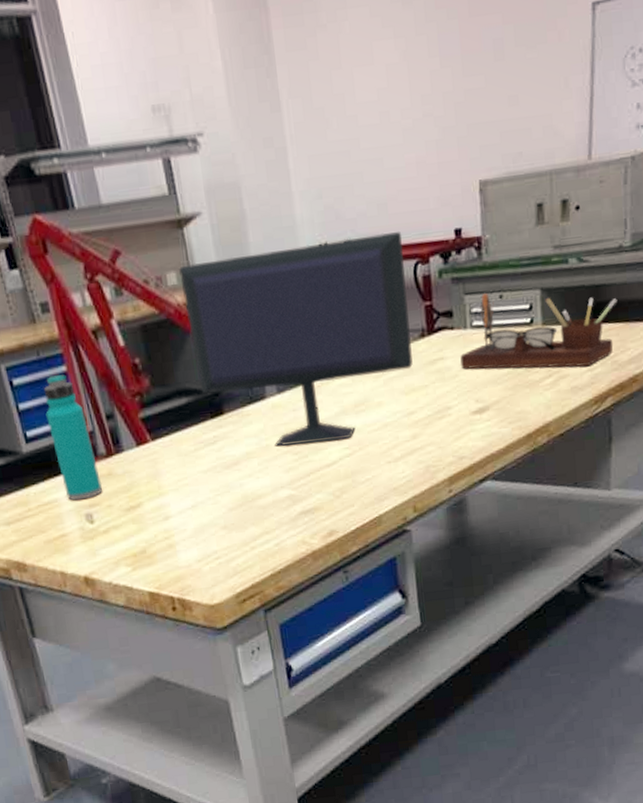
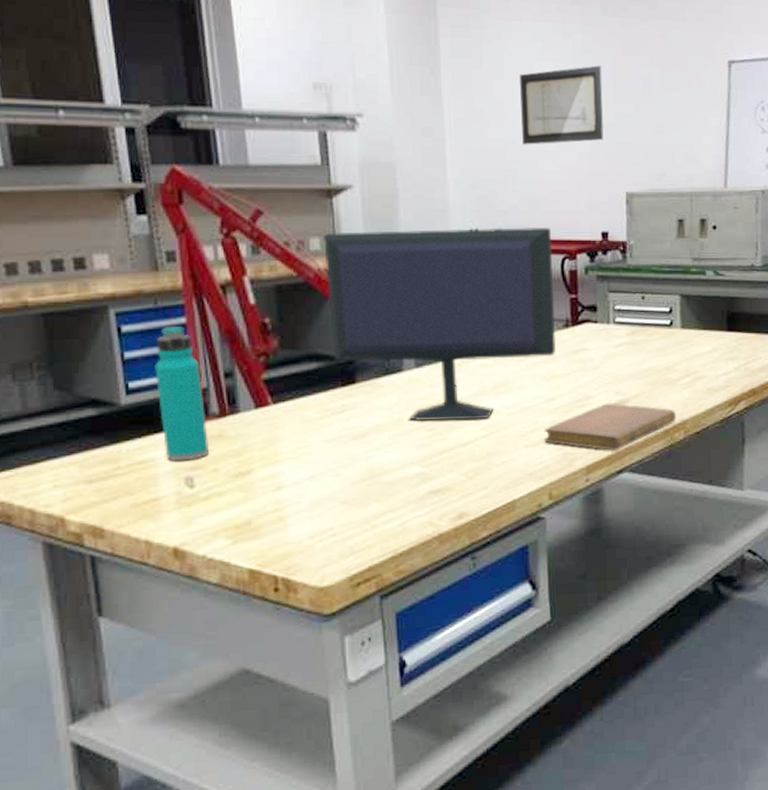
wall art: none [359,34,453,142] -> present [520,65,604,145]
notebook: none [405,411,539,461] -> present [543,403,677,452]
desk organizer: present [460,293,617,370] -> none [602,293,750,371]

